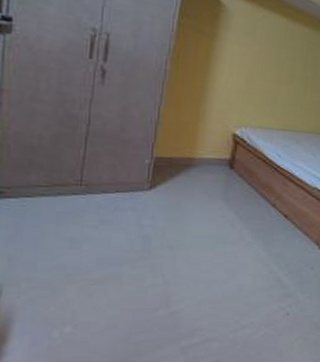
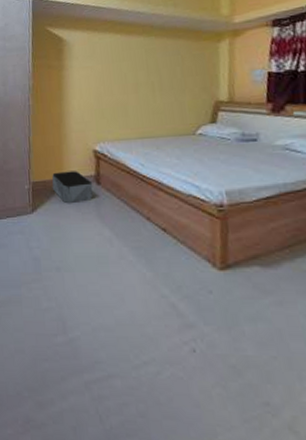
storage bin: none [178,150,226,185] -> present [51,171,93,204]

